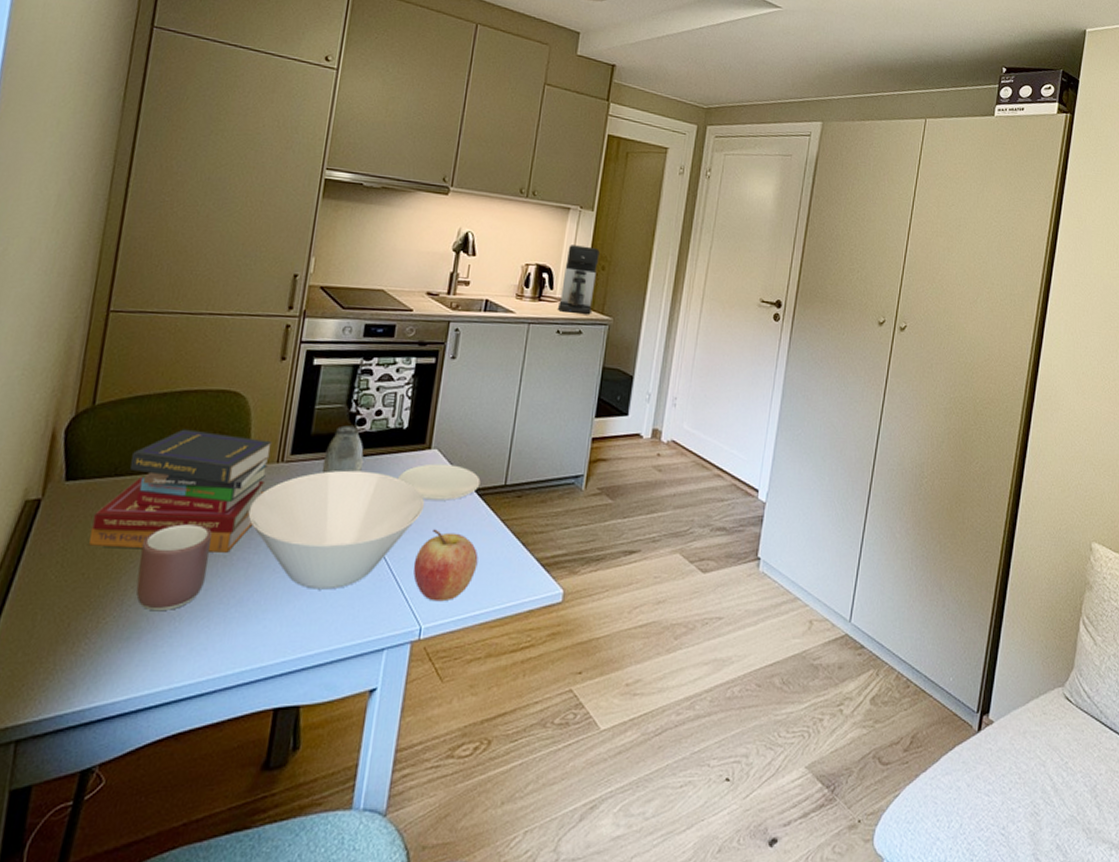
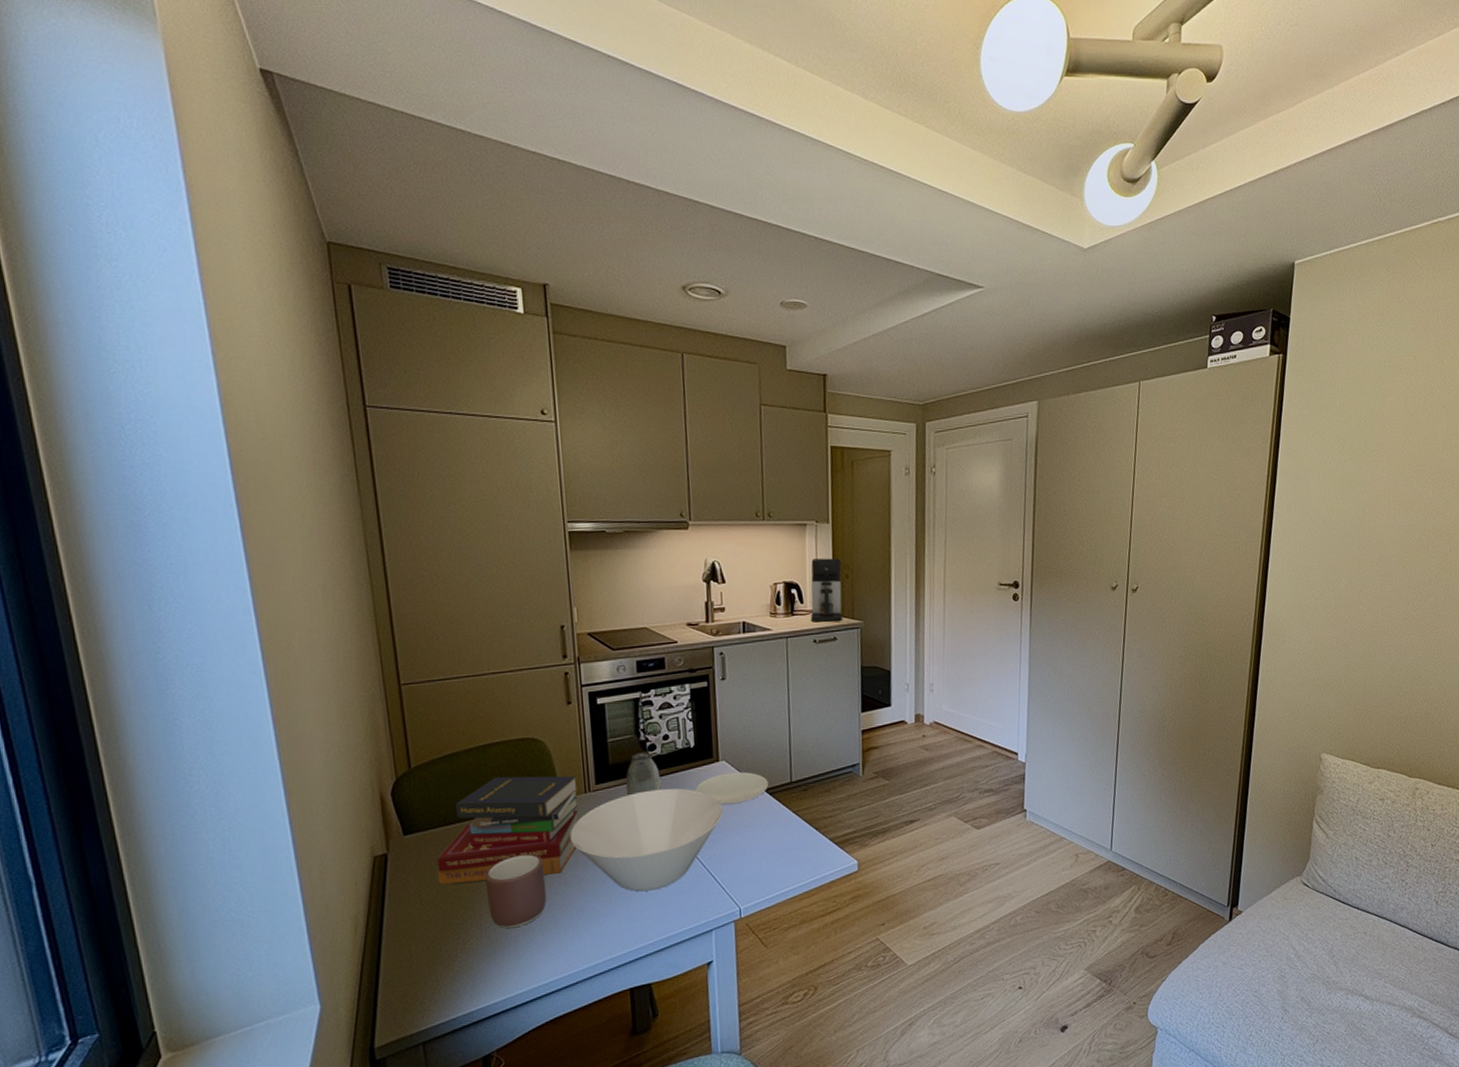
fruit: present [413,529,478,602] -> none [723,827,779,886]

